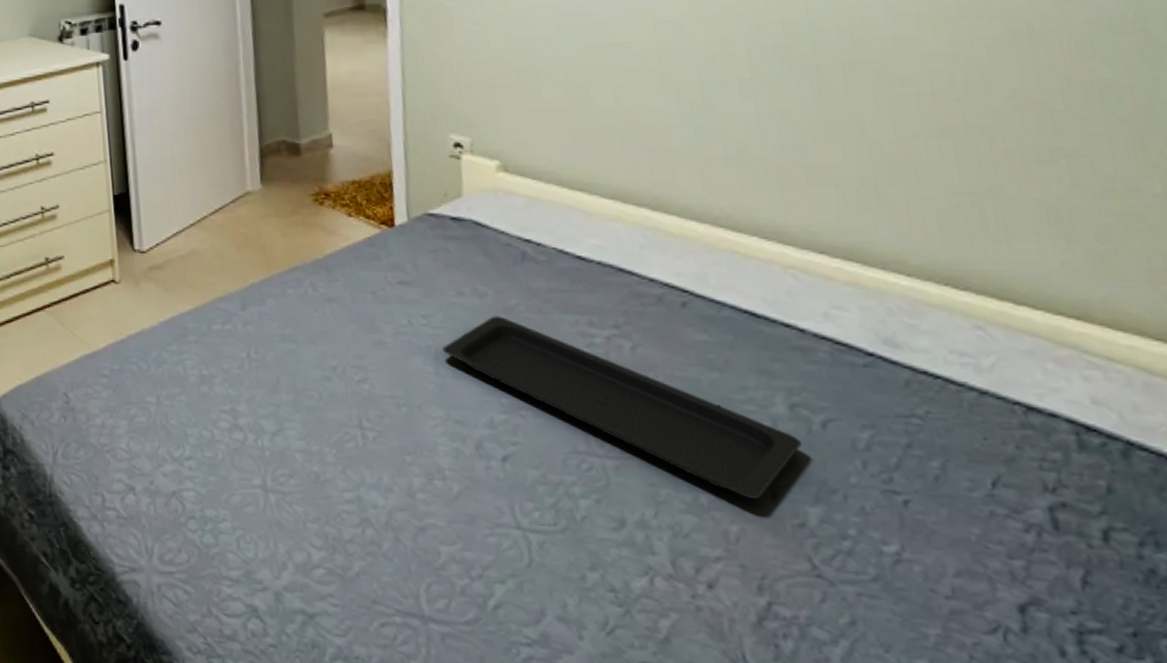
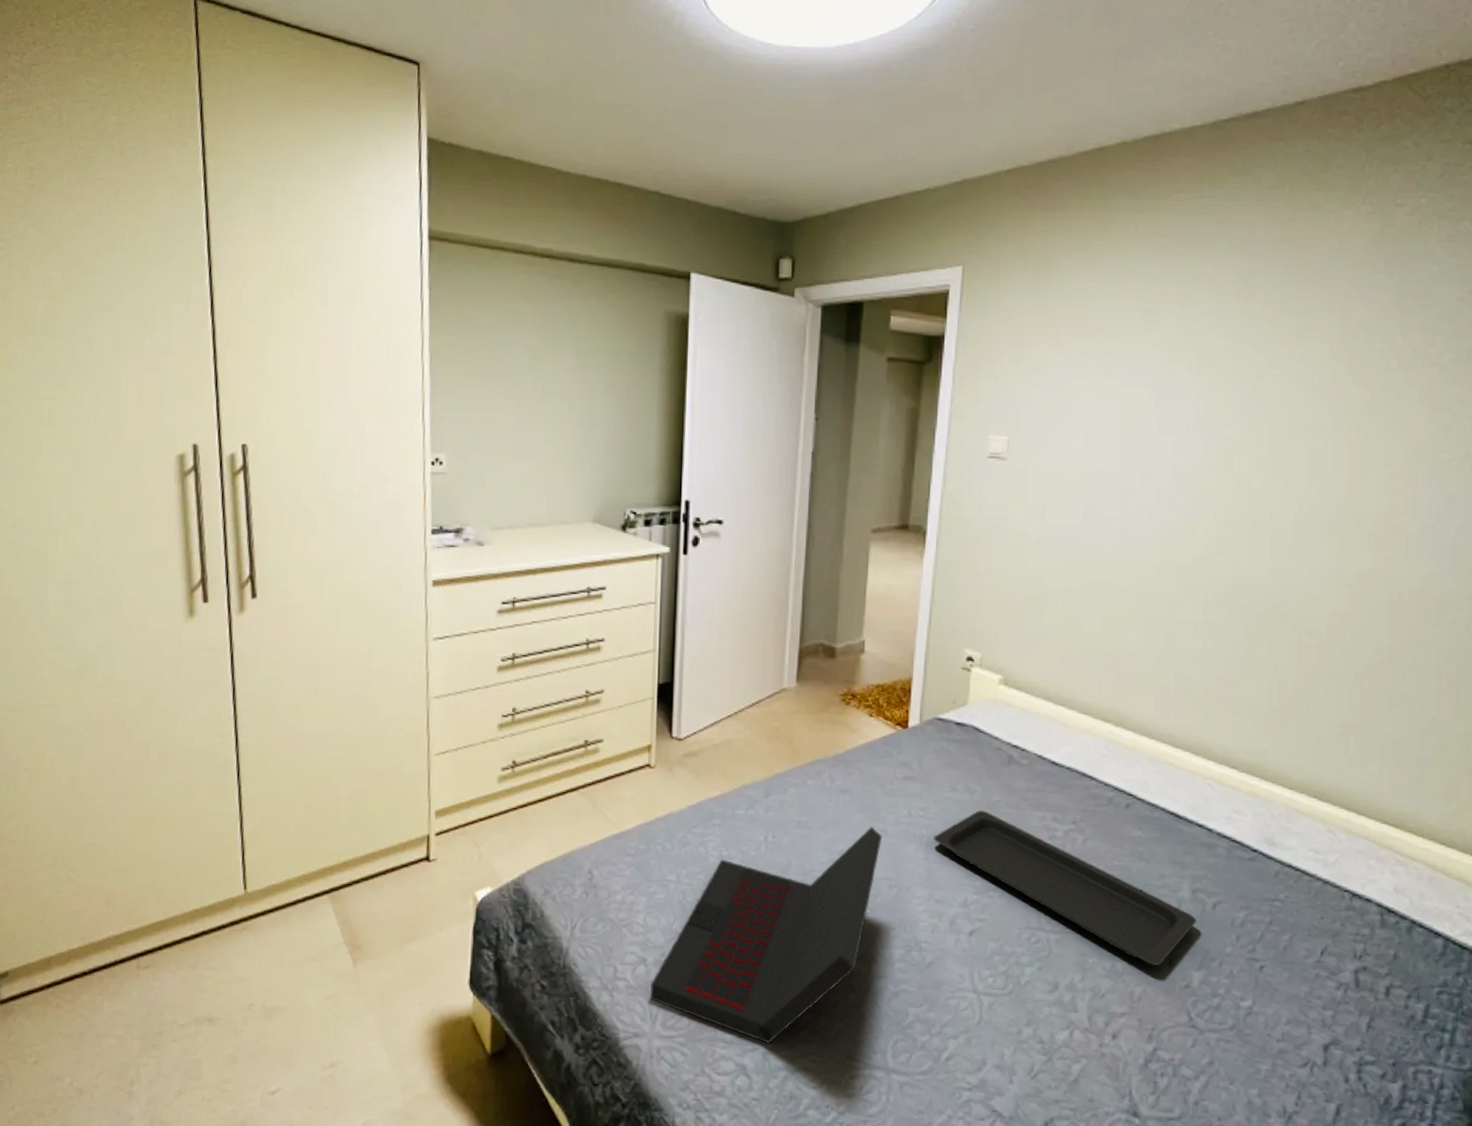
laptop: none [142,338,382,585] -> present [650,826,883,1045]

